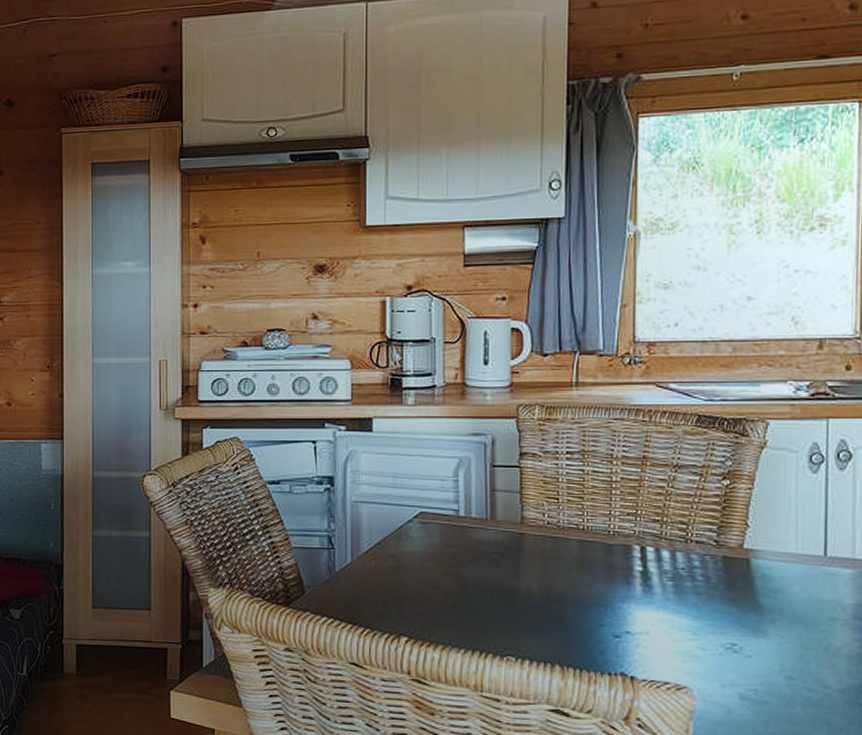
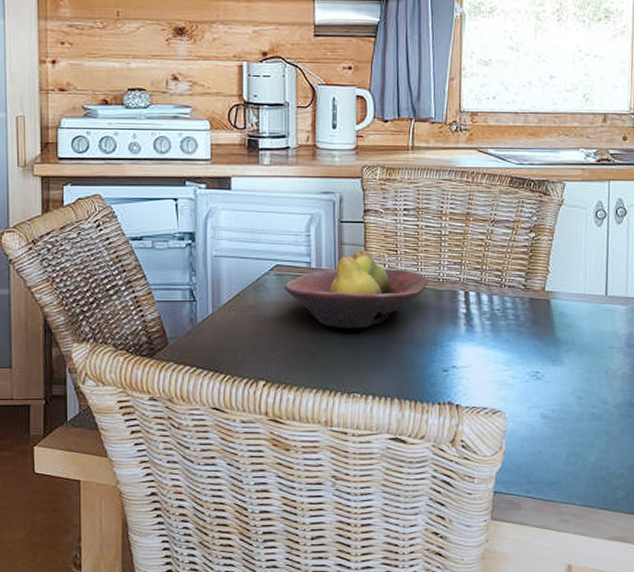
fruit bowl: none [430,498,595,584] -> present [285,250,428,328]

